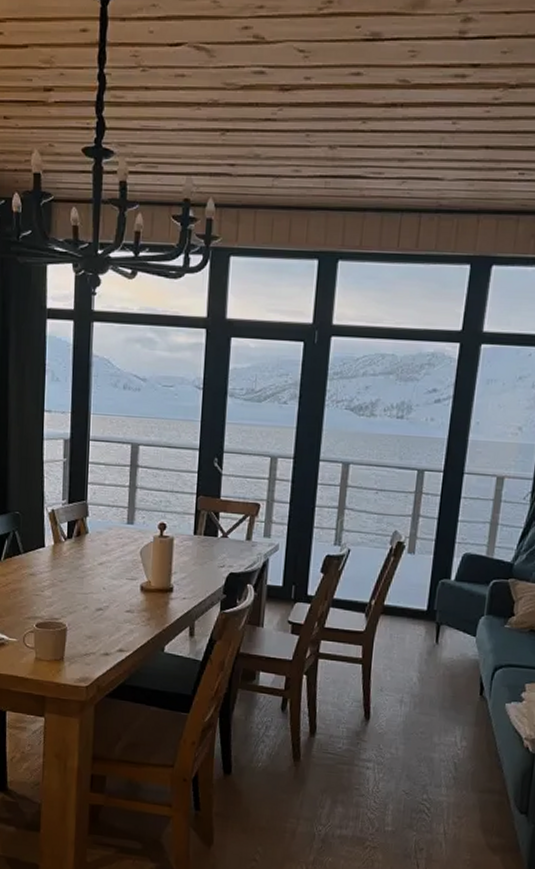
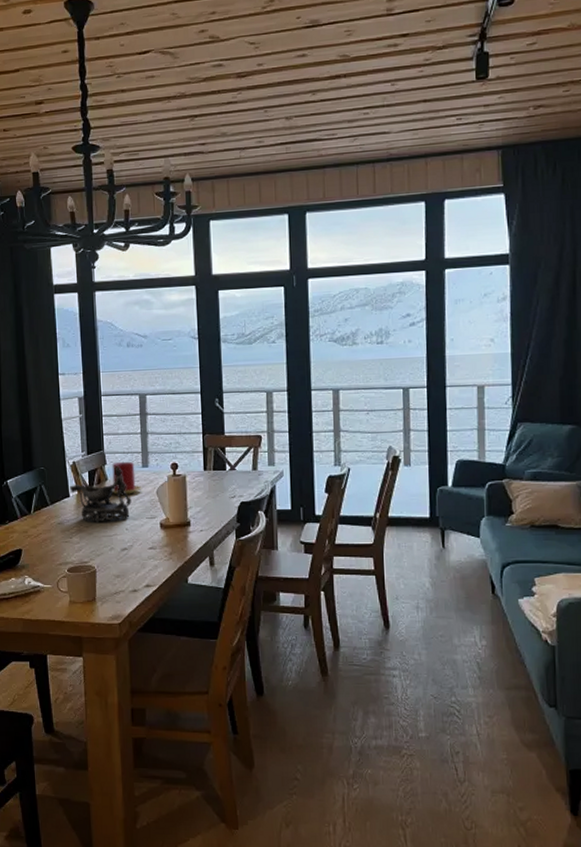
decorative bowl: none [46,519,112,578] -> present [70,466,132,522]
candle: none [92,515,125,552] -> present [112,461,142,495]

